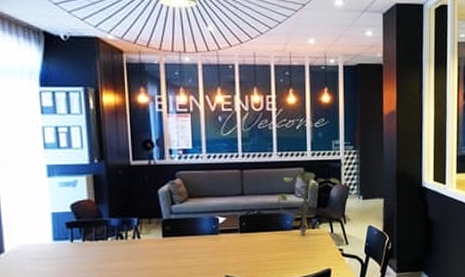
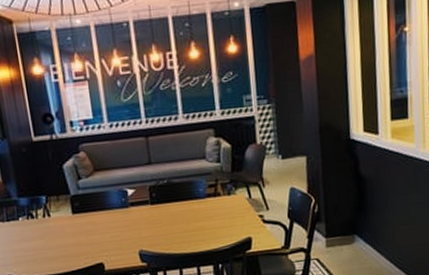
potted plant: present [268,171,341,235] -> none [177,132,256,203]

